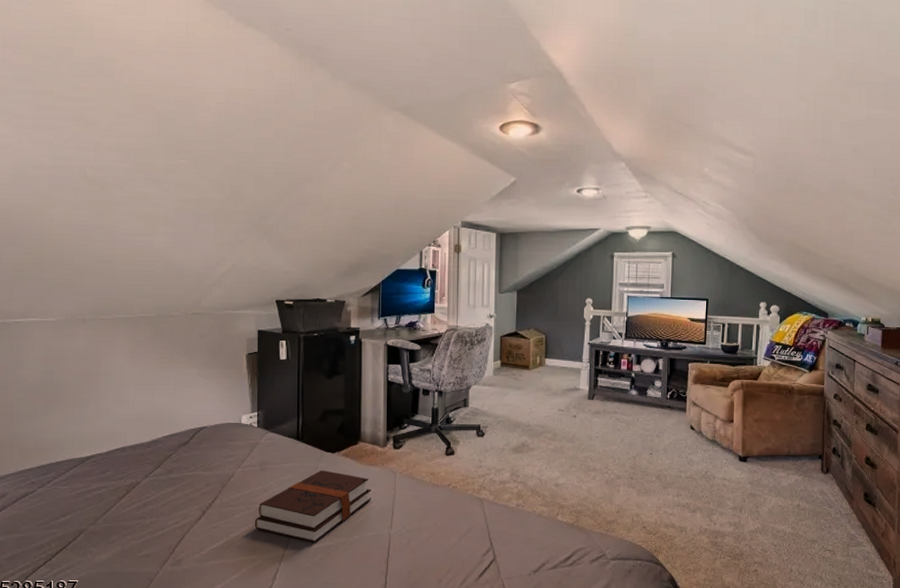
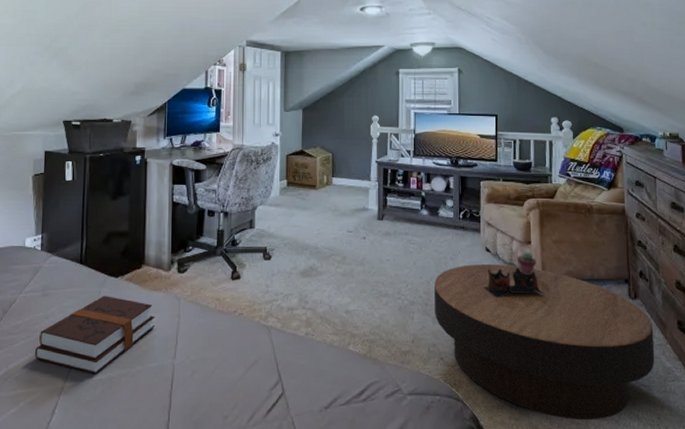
coffee table: none [639,441,842,581] -> present [434,264,655,421]
decorative bowl: none [686,444,743,472] -> present [483,267,544,297]
potted succulent: none [720,429,737,451] -> present [517,251,536,274]

